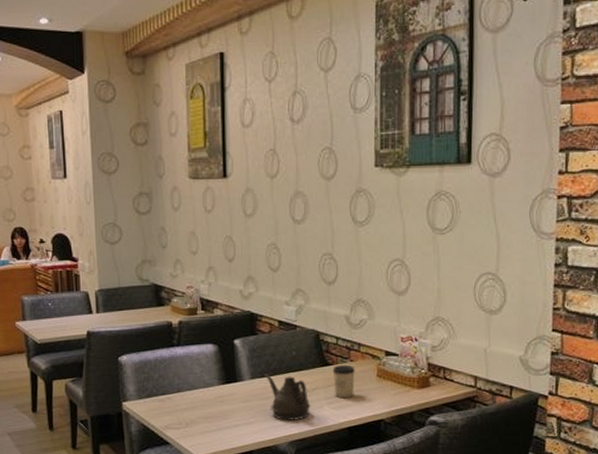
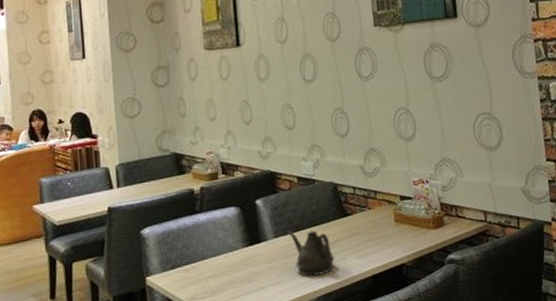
cup: present [332,365,355,399] -> none [352,213,375,248]

